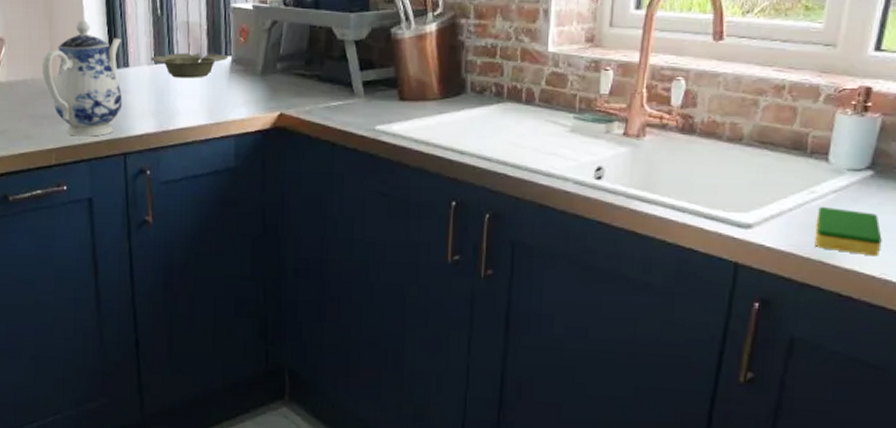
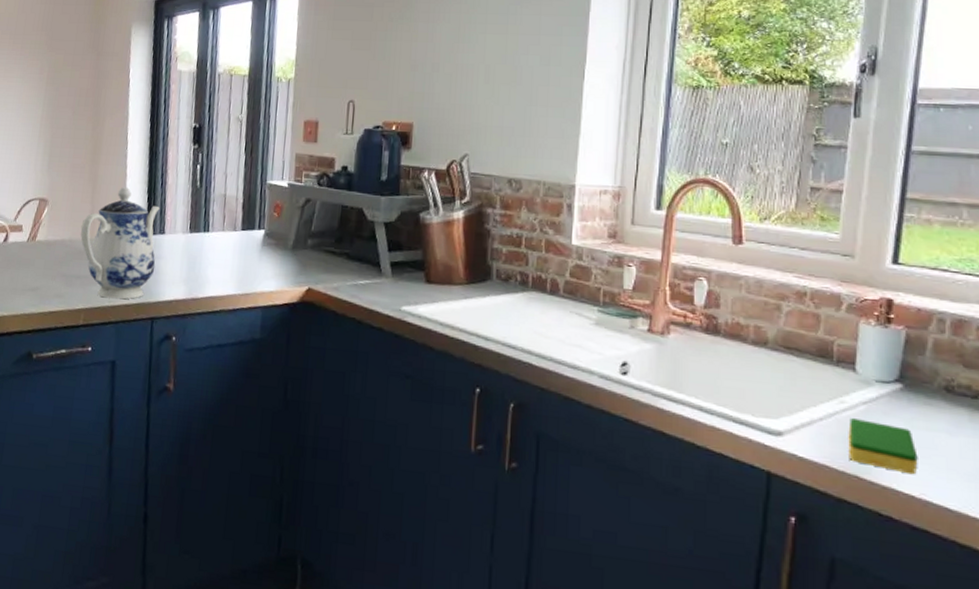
bowl: present [150,53,229,78] -> none [186,223,262,249]

